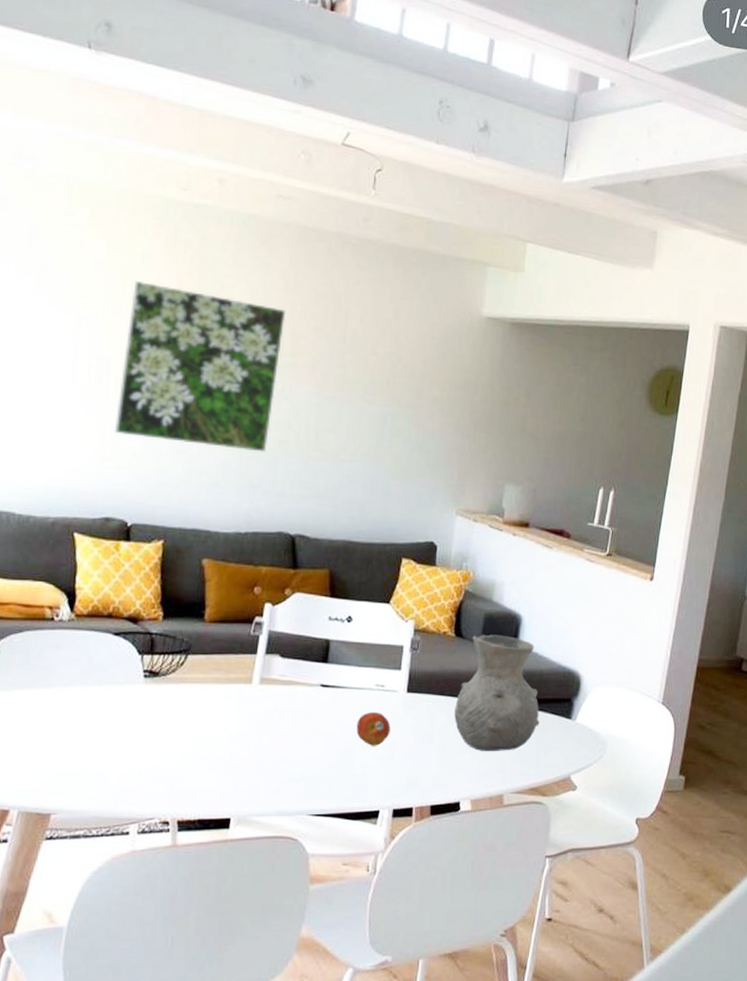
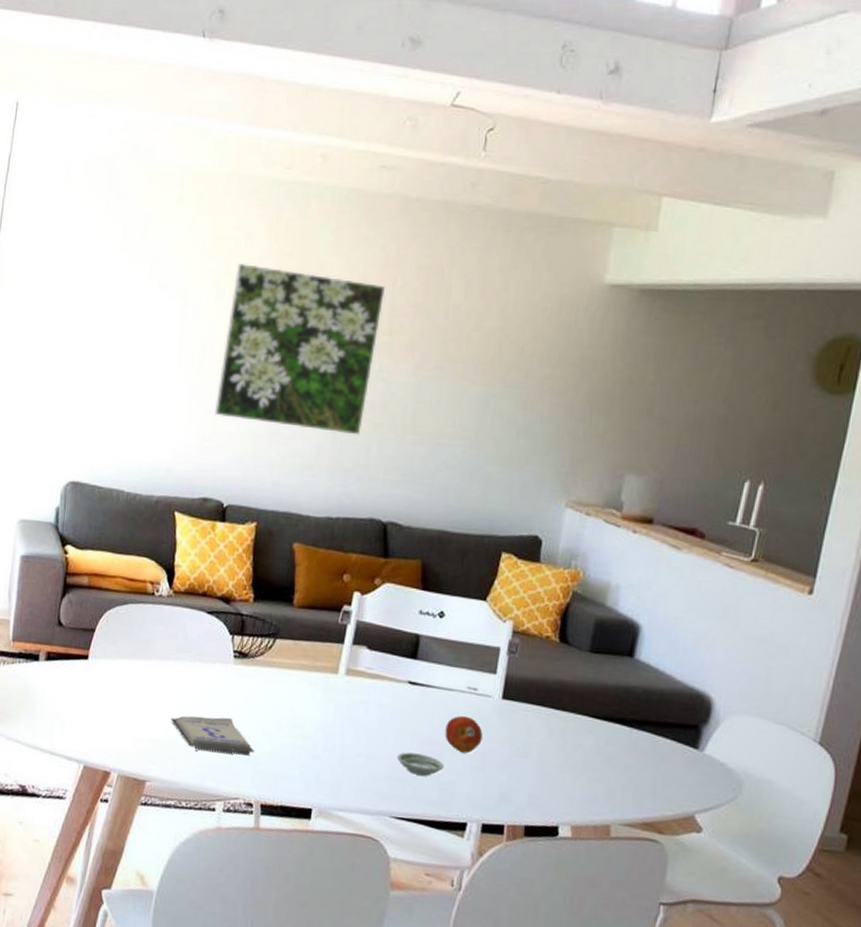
desk calendar: none [76,738,169,776] -> present [170,716,254,755]
saucer: none [312,752,357,772] -> present [397,752,445,776]
vase: present [454,634,540,752] -> none [555,642,658,777]

